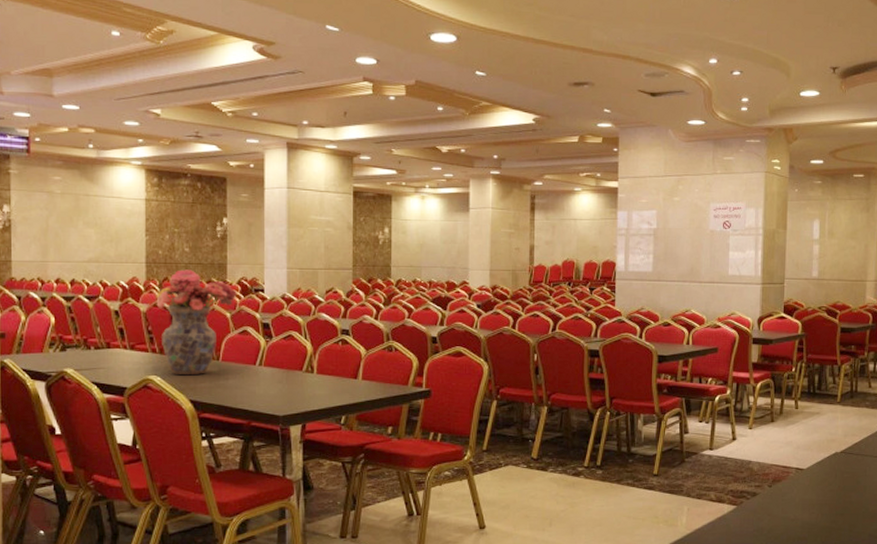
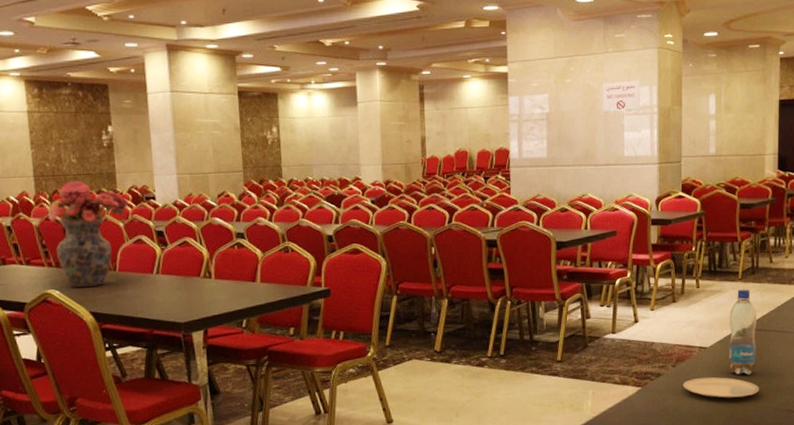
plate: none [778,499,855,522] -> present [682,377,759,399]
bottle: none [825,412,855,499] -> present [729,289,757,375]

